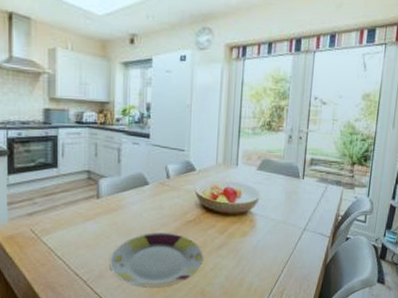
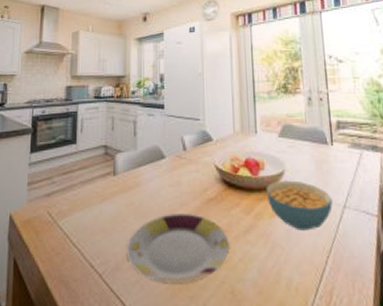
cereal bowl: none [240,207,295,247] -> present [266,180,333,231]

